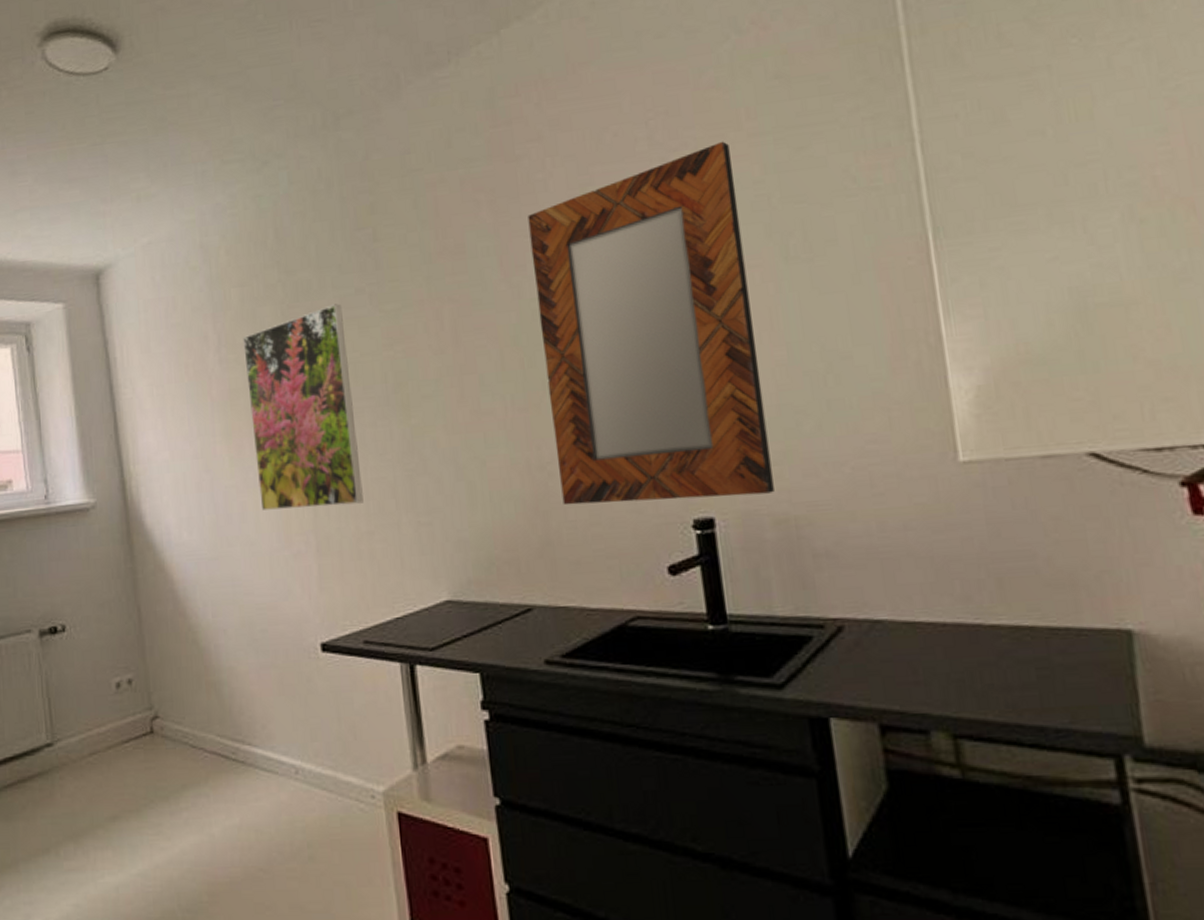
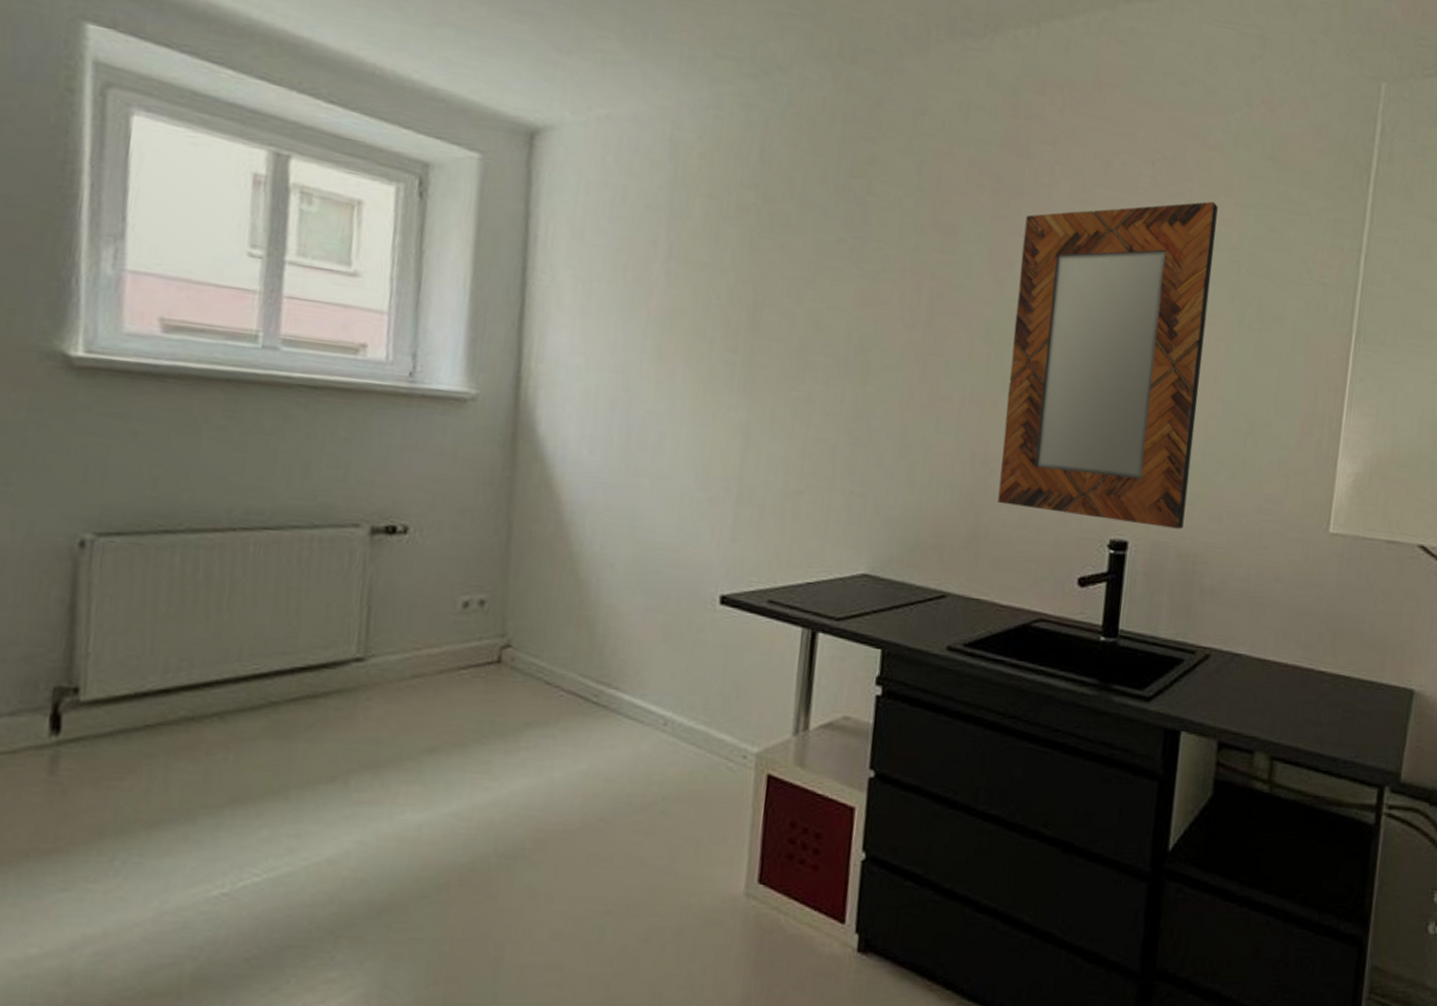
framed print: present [243,303,364,510] -> none [682,247,818,461]

